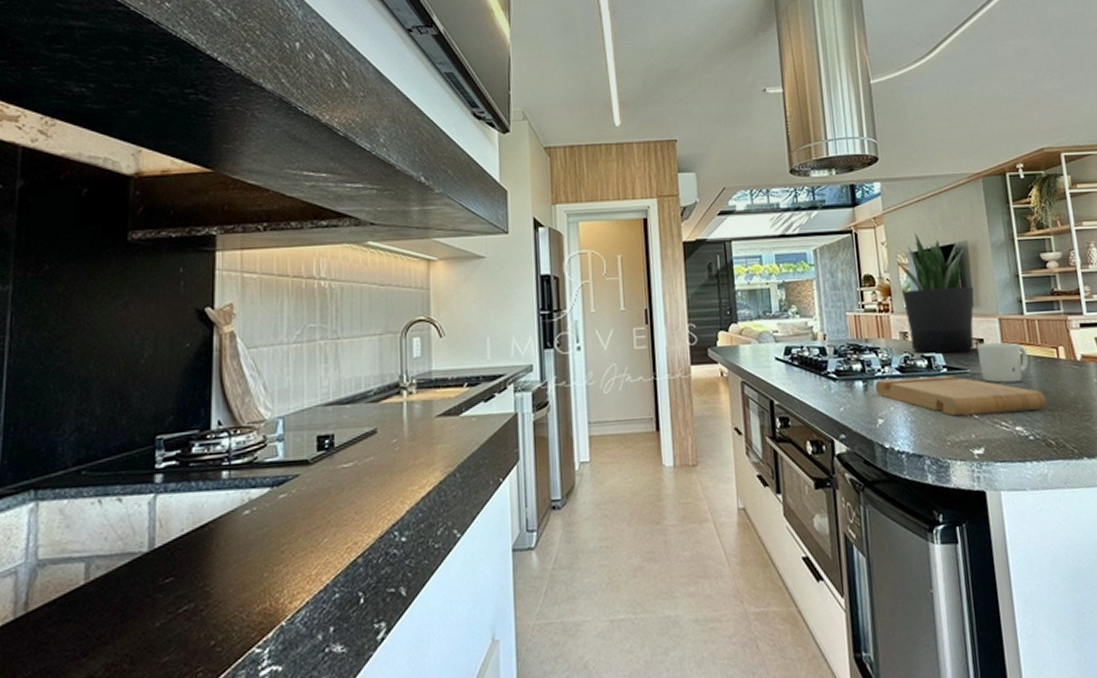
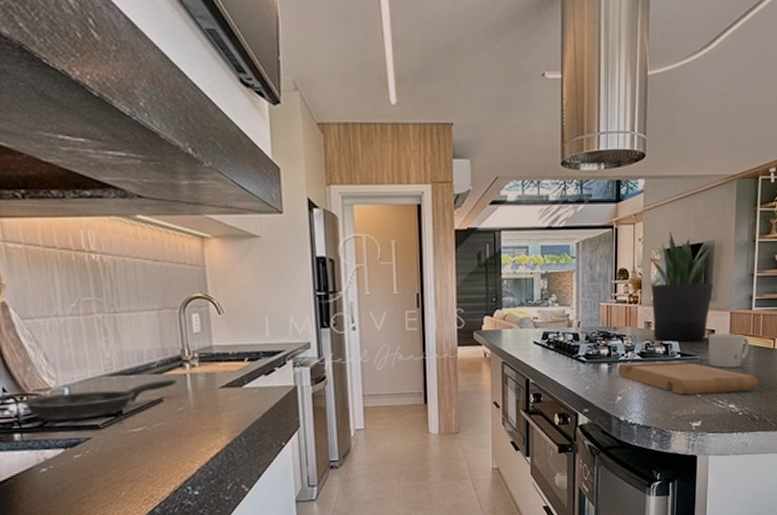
frying pan: none [234,408,393,456] -> present [21,379,177,421]

